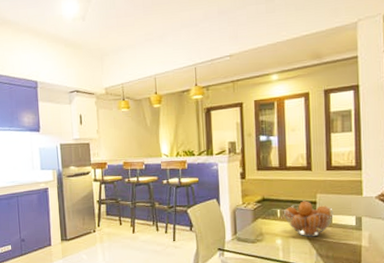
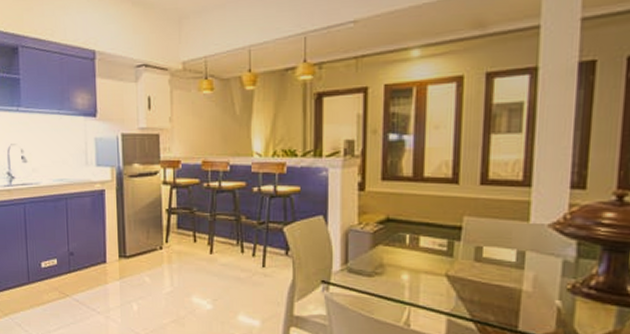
fruit basket: present [283,200,334,237] -> none [414,224,485,274]

